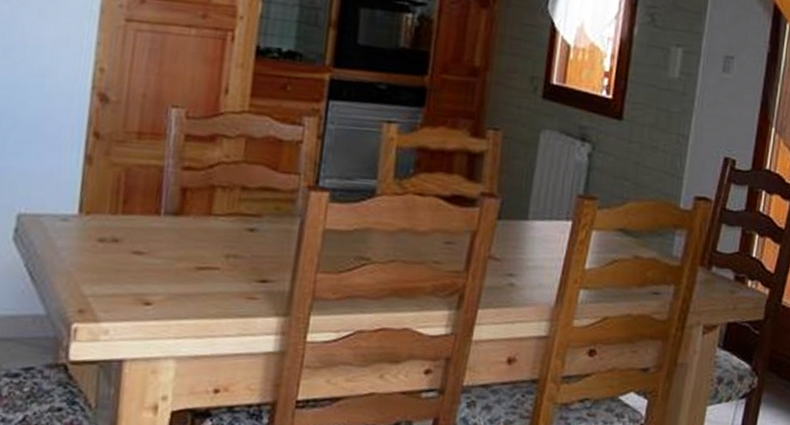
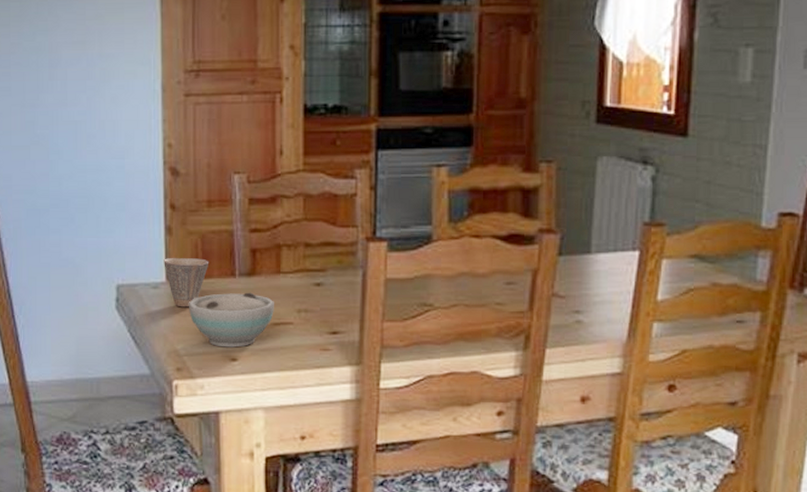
cup: none [78,188,132,244] -> present [164,257,209,308]
bowl: none [101,231,201,291] -> present [188,292,274,348]

